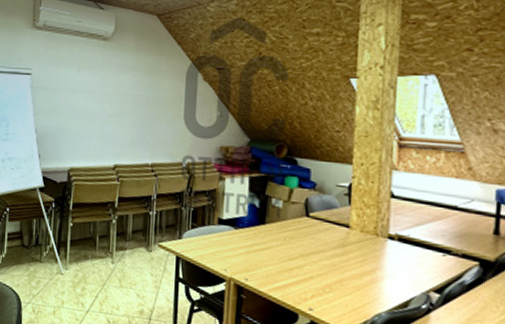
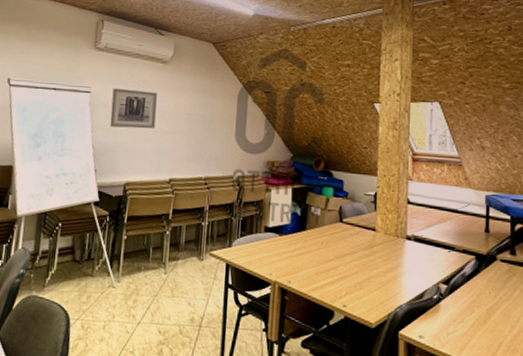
wall art: none [51,69,99,112] -> present [110,88,157,129]

